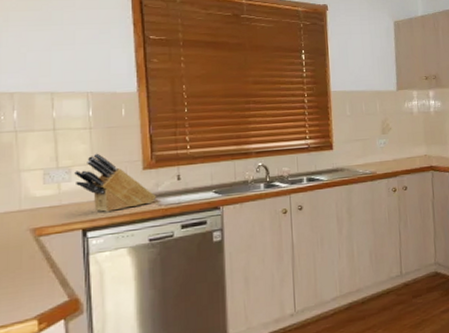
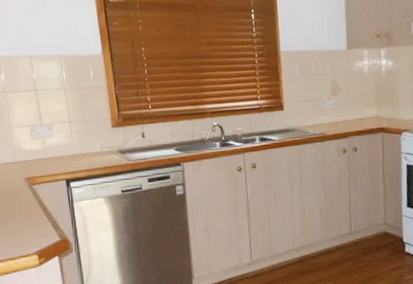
knife block: present [74,153,157,213] -> none [55,112,126,166]

